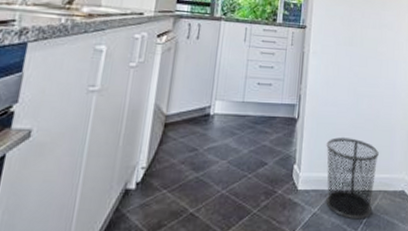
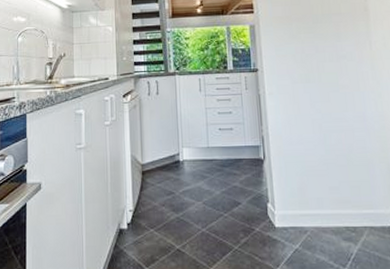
waste bin: present [326,137,379,220] -> none [298,174,359,256]

